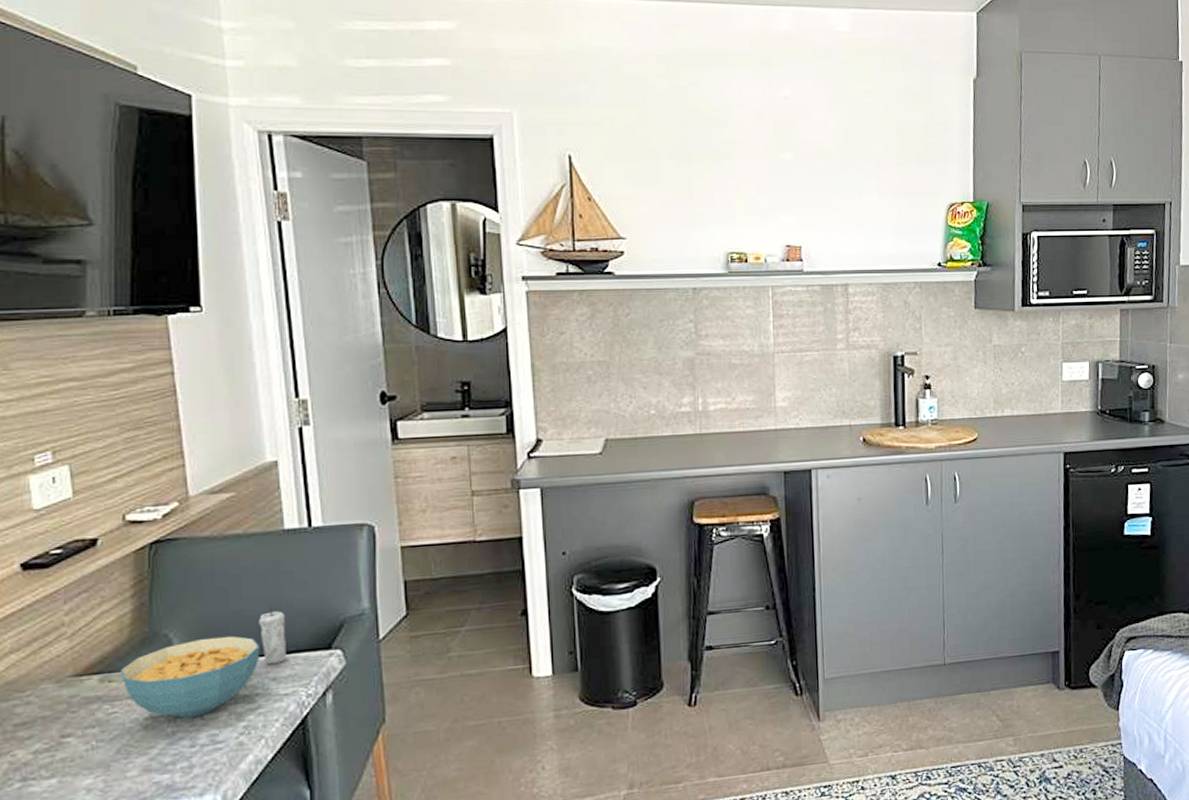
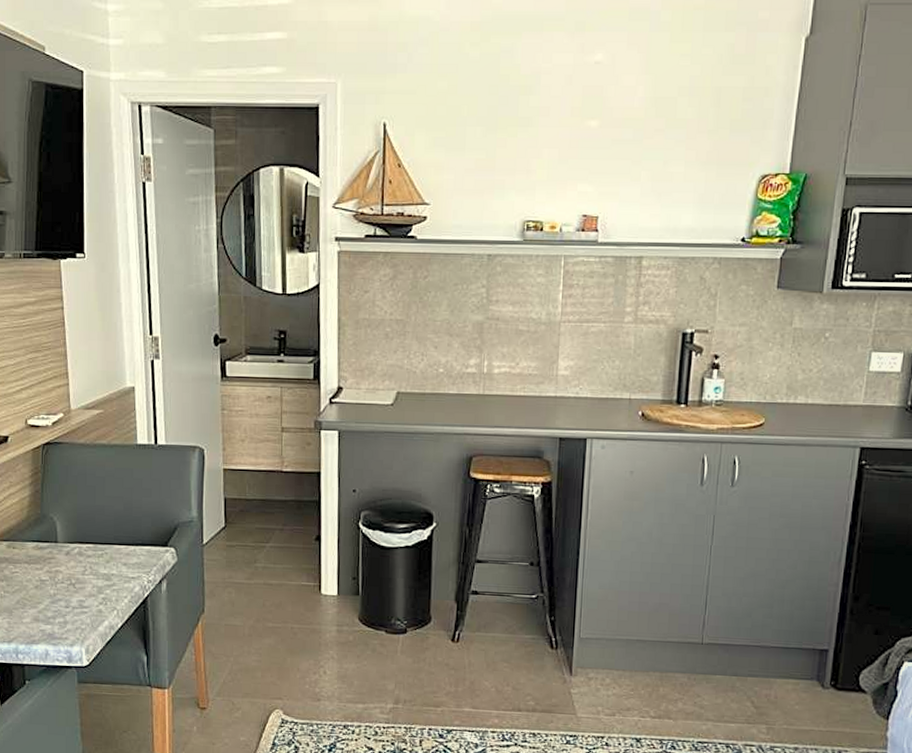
cereal bowl: present [120,635,260,718] -> none [21,524,116,585]
candle: present [257,607,286,665] -> none [115,506,135,553]

